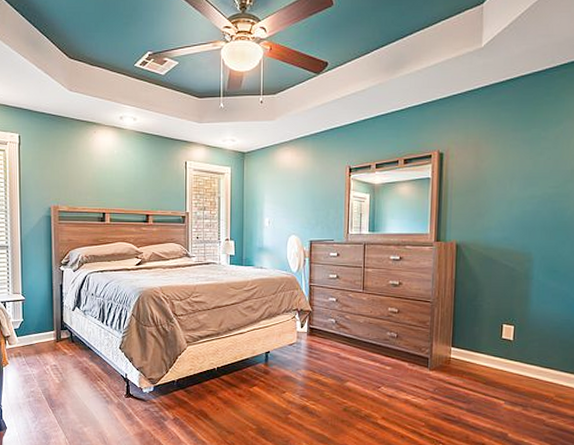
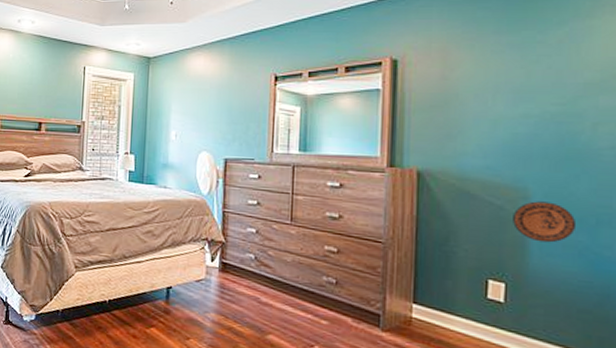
decorative plate: none [521,263,562,293] -> present [513,201,577,243]

